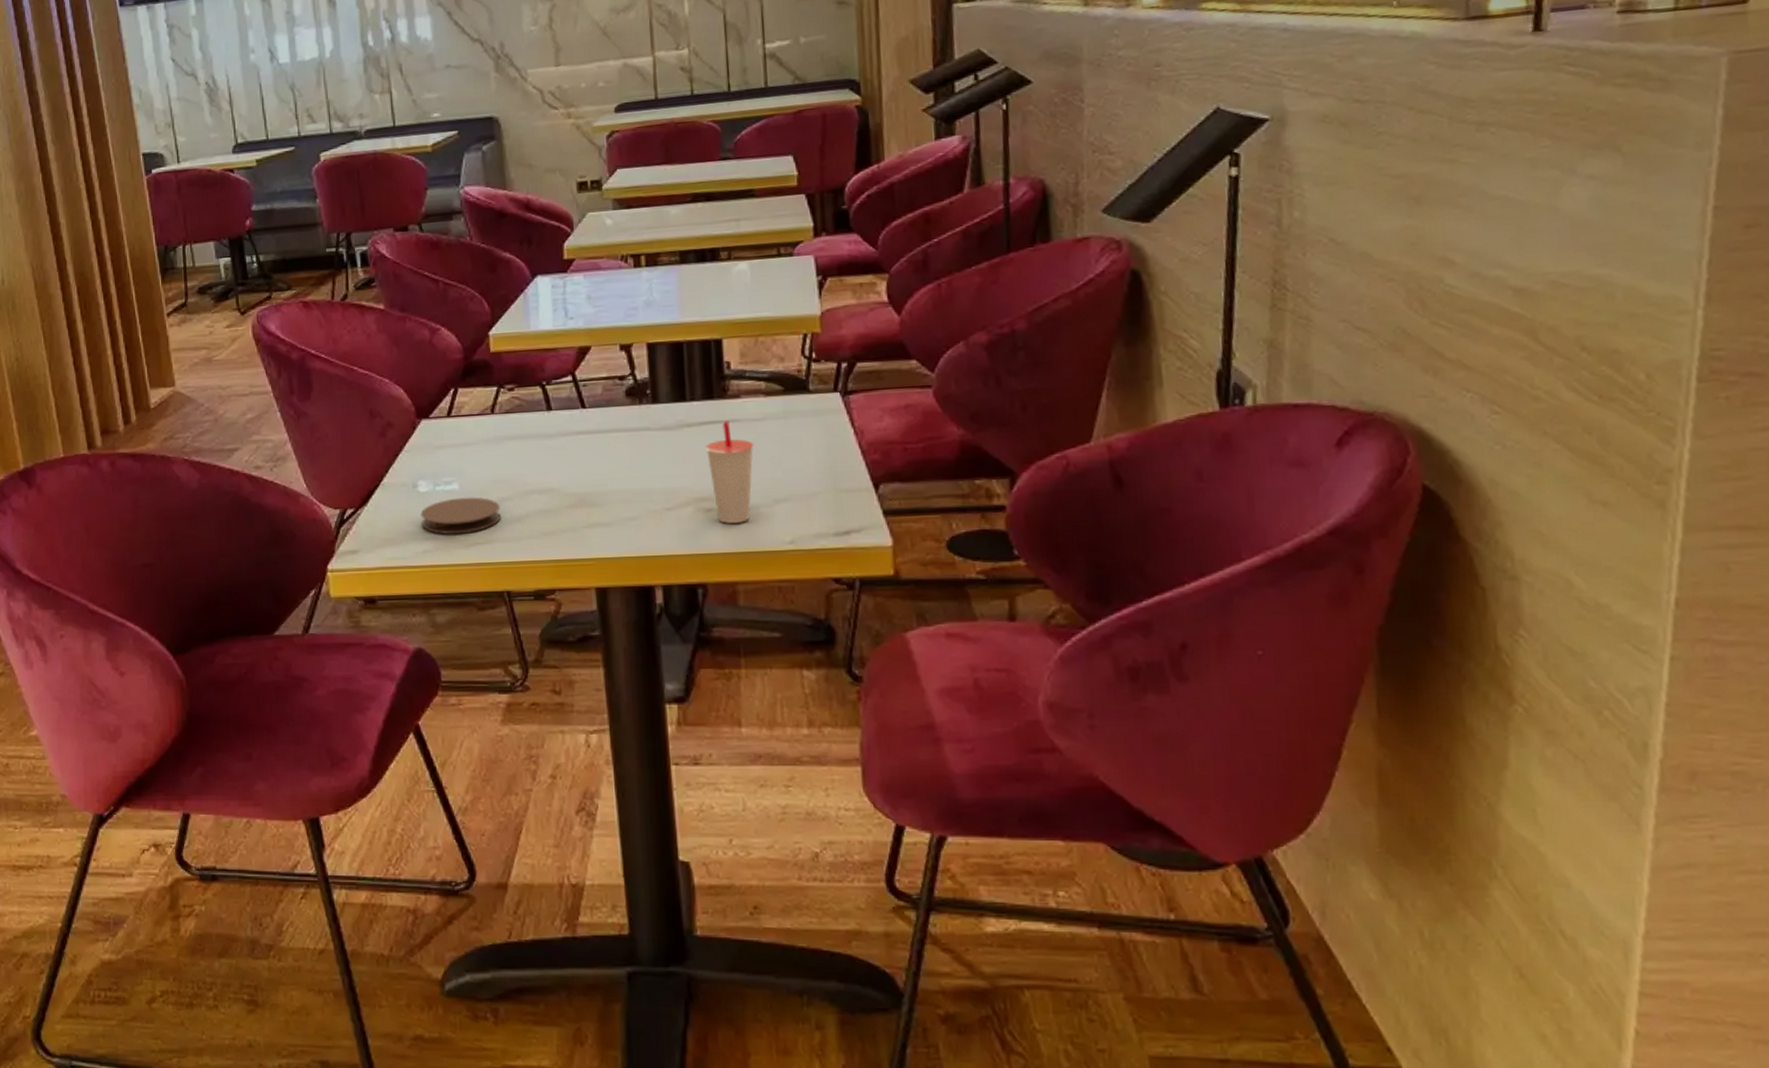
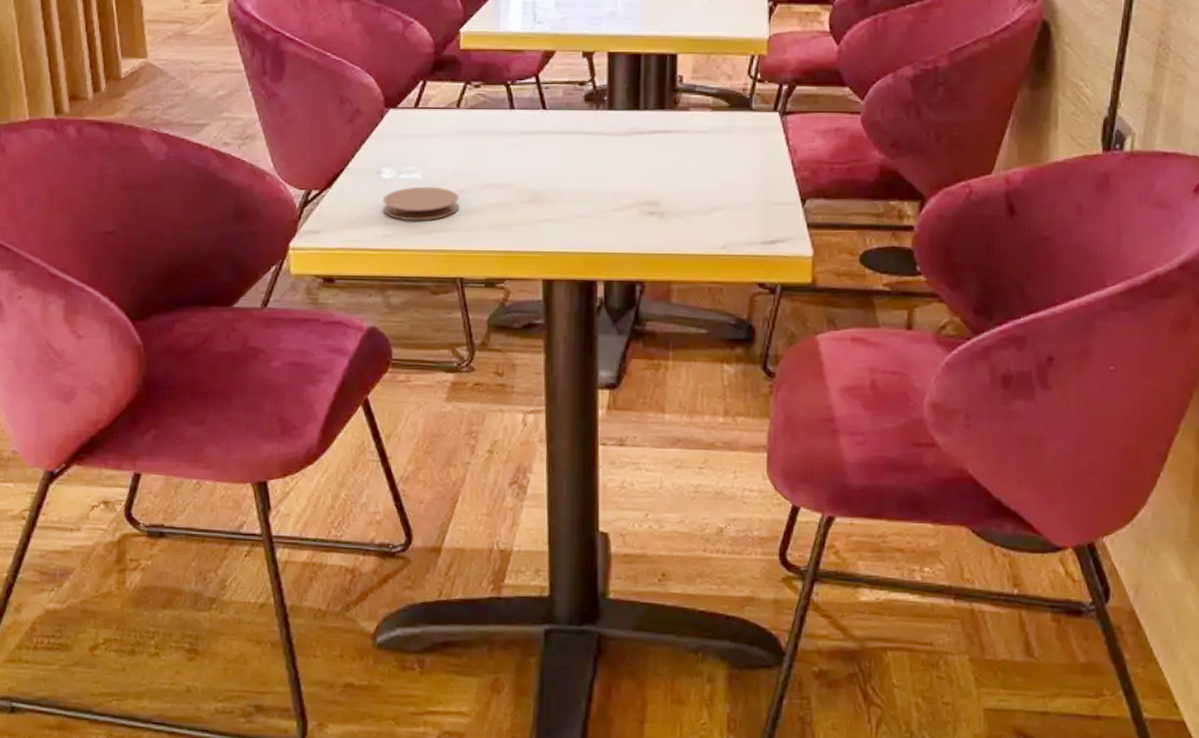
cup: present [705,420,754,523] -> none [654,131,698,227]

